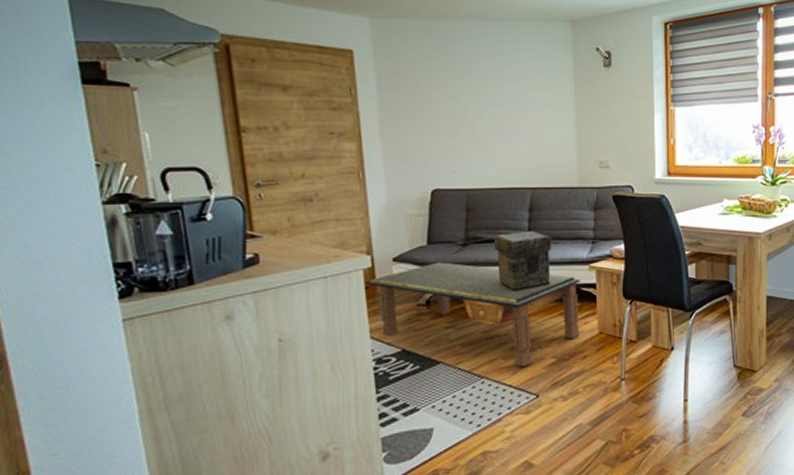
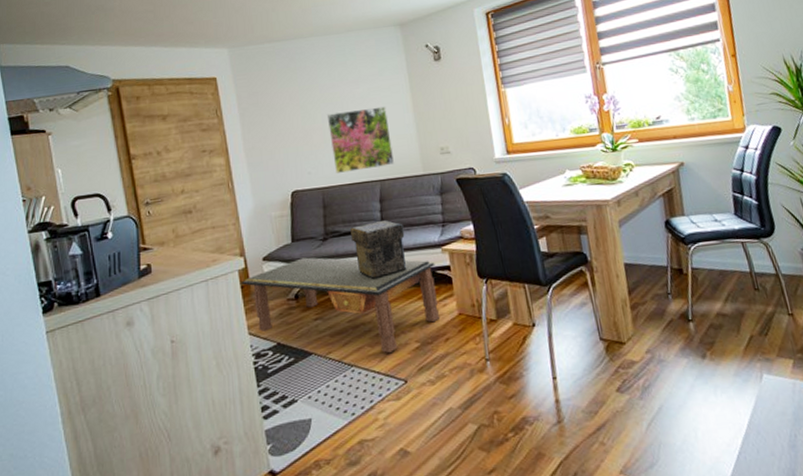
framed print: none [479,108,548,175] -> present [326,106,394,173]

